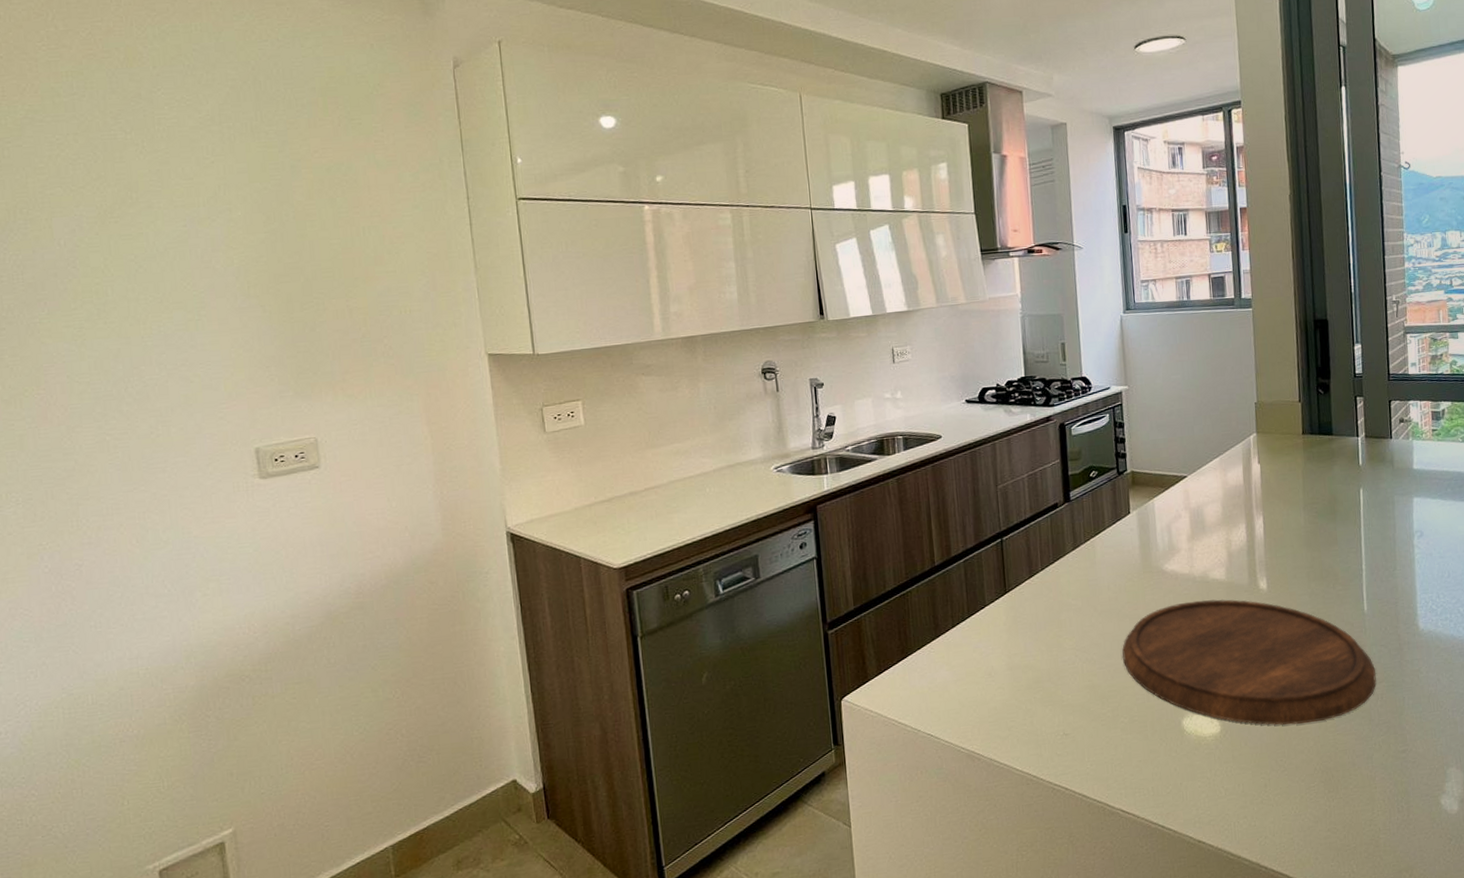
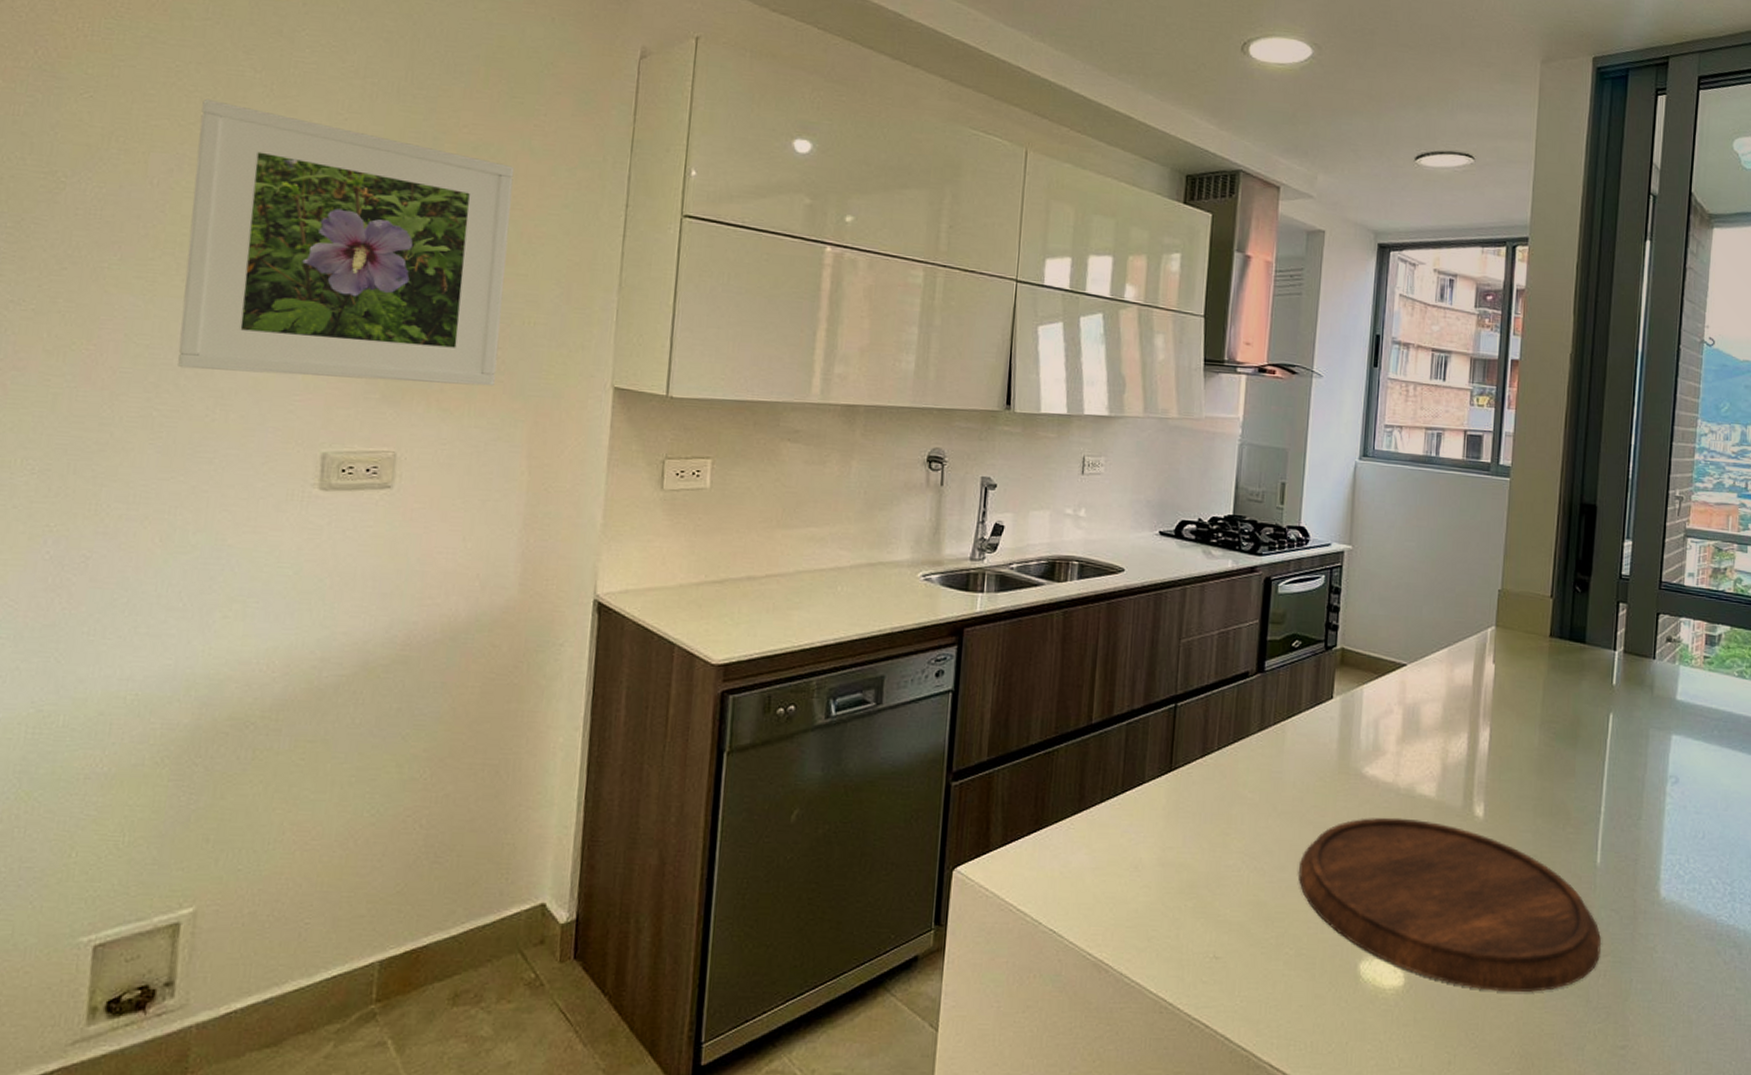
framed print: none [87,164,387,397] -> present [178,99,515,387]

